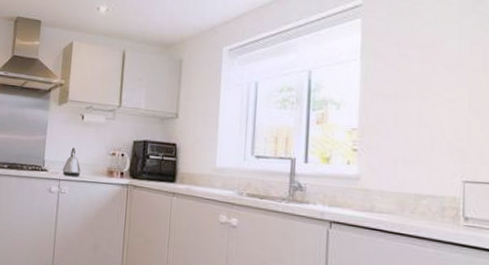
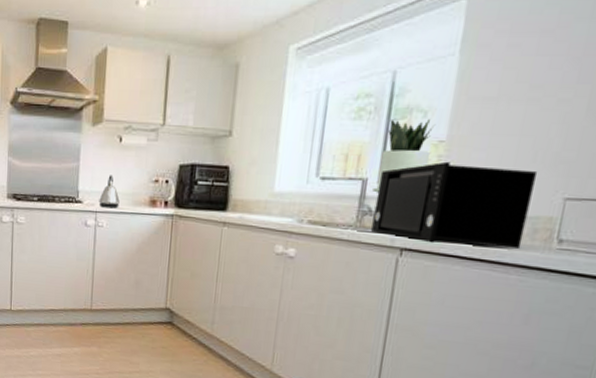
planter: none [299,109,348,171] -> present [371,118,436,193]
microwave: none [303,146,438,224] -> present [371,161,538,249]

